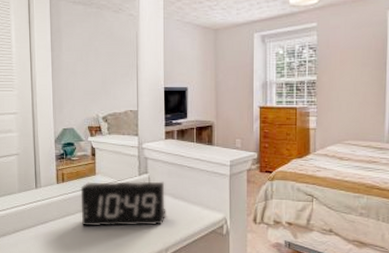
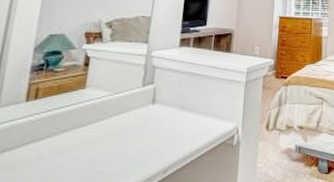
alarm clock: present [80,181,166,227] -> none [54,92,173,154]

